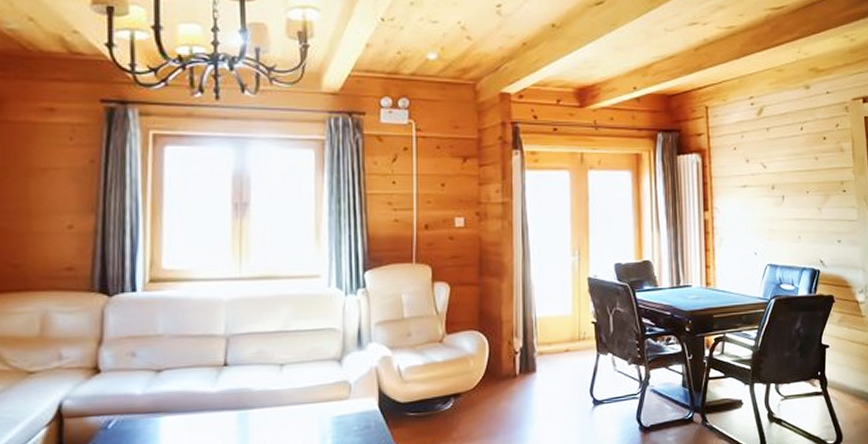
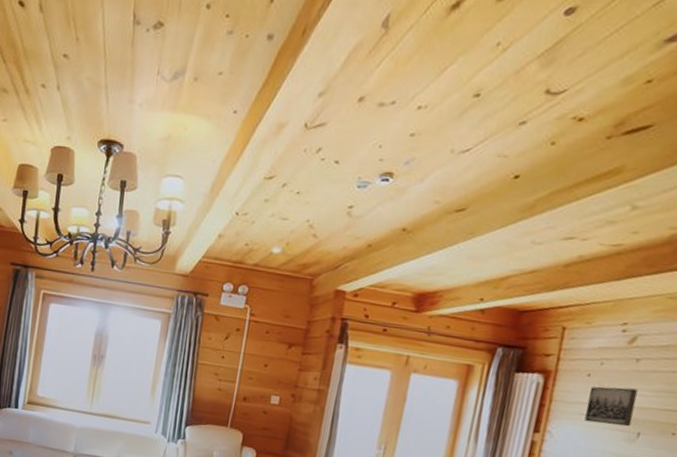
wall art: none [738,156,776,193] -> present [584,386,638,427]

